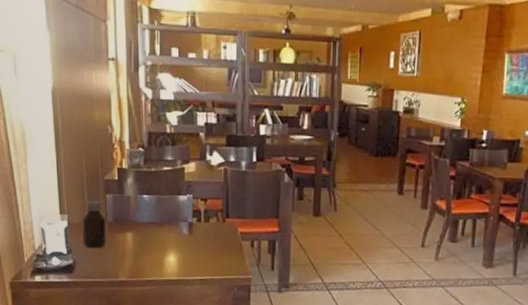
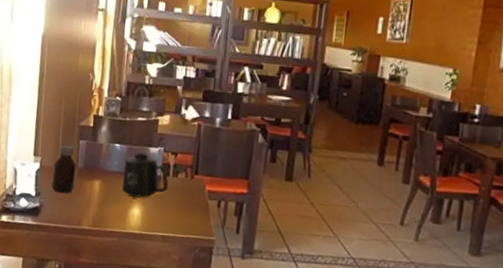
mug: none [154,201,201,245] -> present [121,152,169,198]

